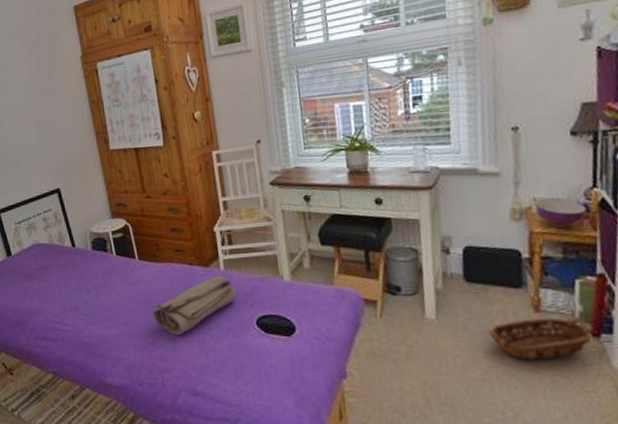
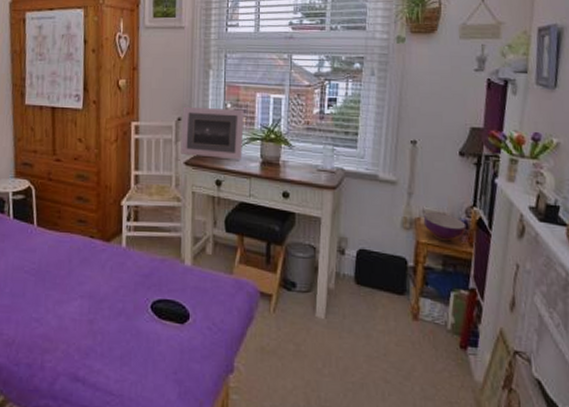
towel: present [151,275,237,335] -> none [42,252,135,312]
picture frame: none [260,122,328,176] -> present [180,106,244,160]
basket: present [486,317,594,360] -> none [369,326,462,368]

